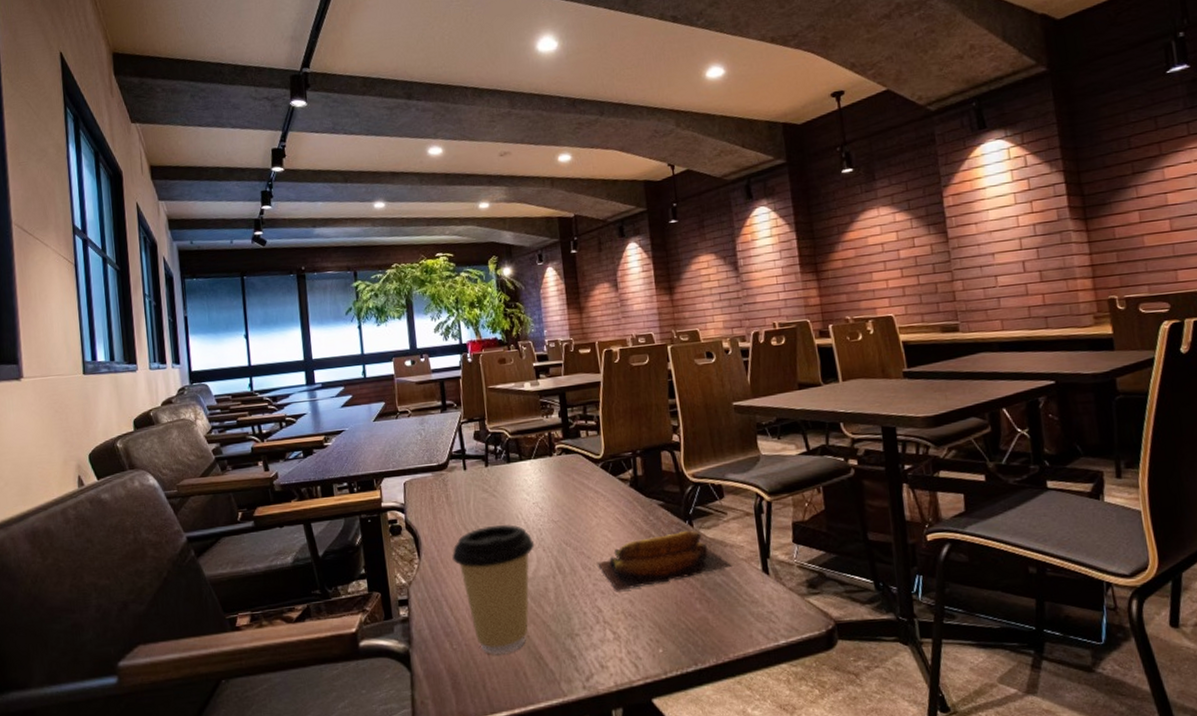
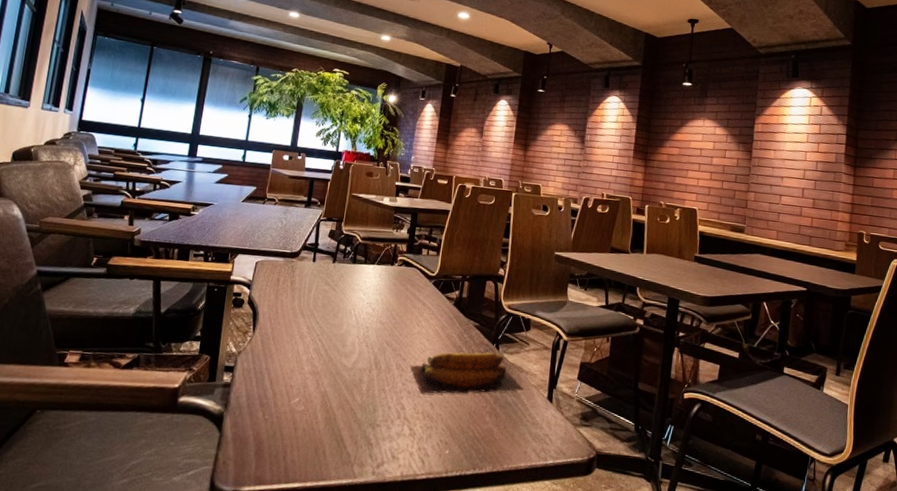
coffee cup: present [452,525,535,655] -> none [283,315,360,432]

